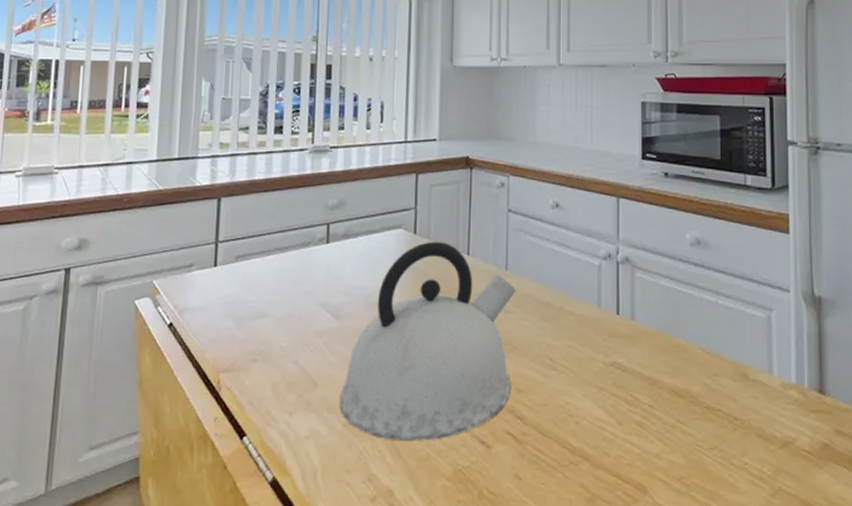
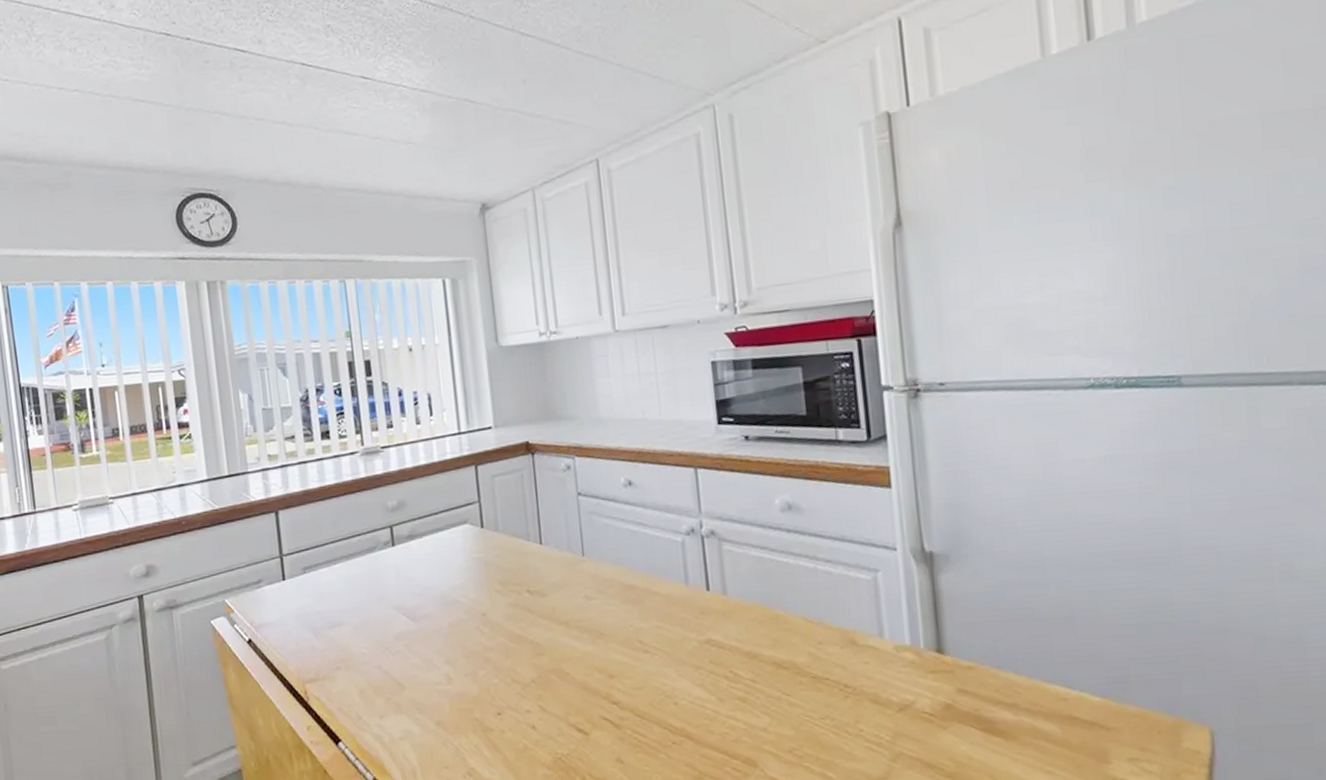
kettle: present [339,241,516,442] -> none [428,533,603,735]

